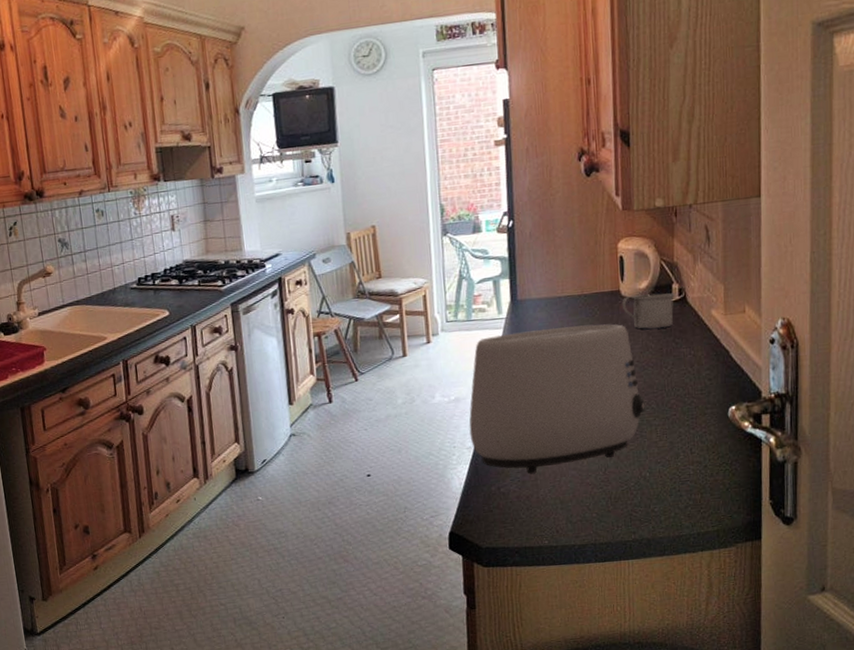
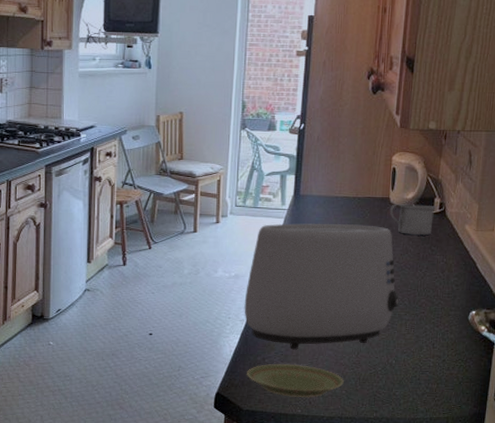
plate: none [481,490,593,528] -> present [247,364,344,397]

